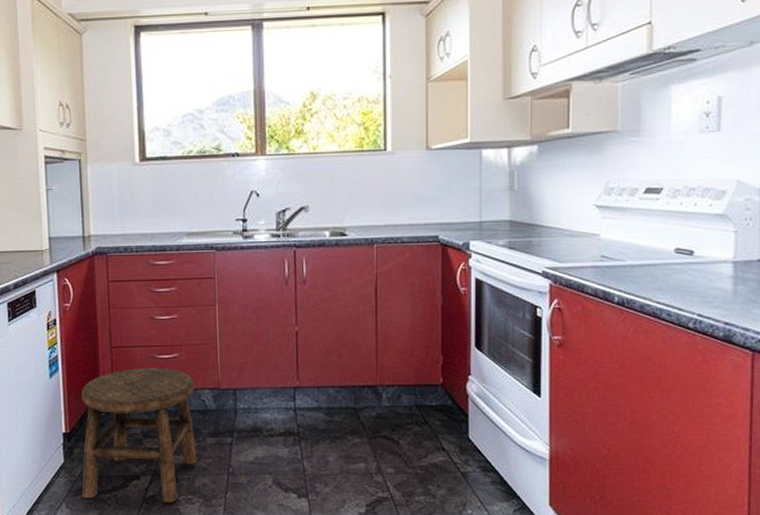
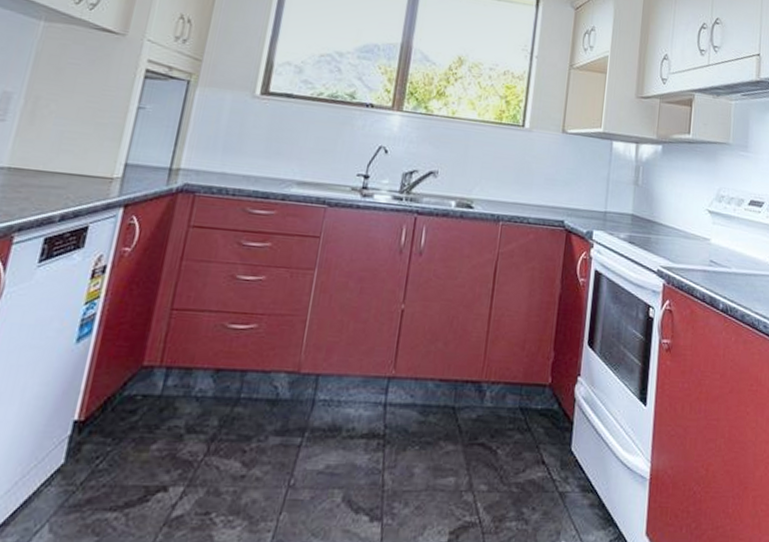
stool: present [82,368,197,503] -> none [77,338,270,527]

